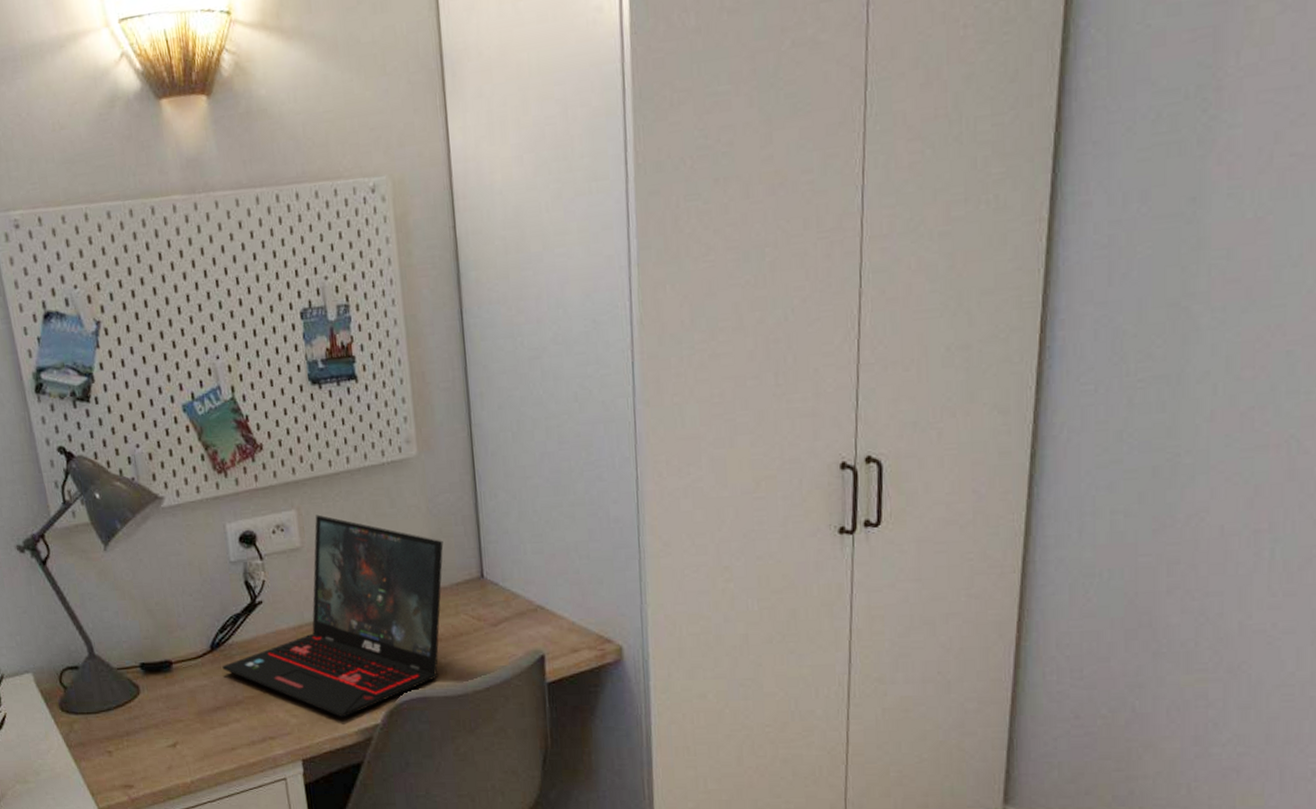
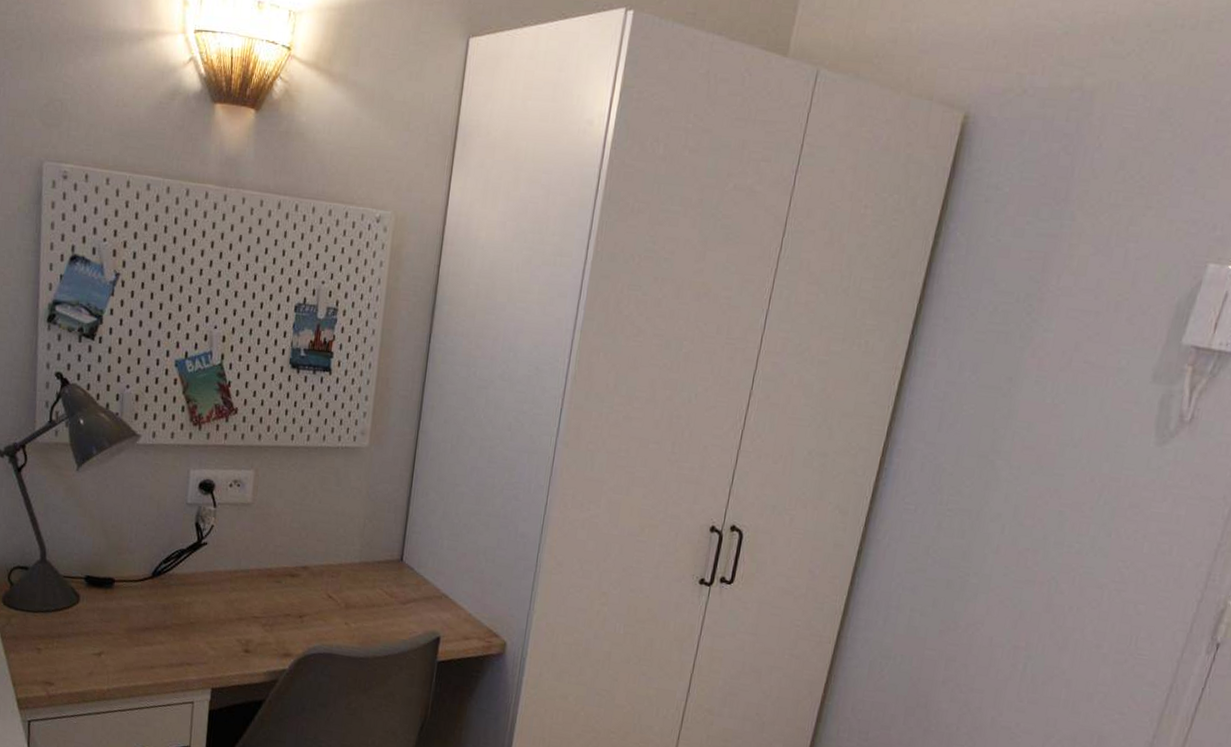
laptop: present [222,514,444,718] -> none [159,478,375,659]

